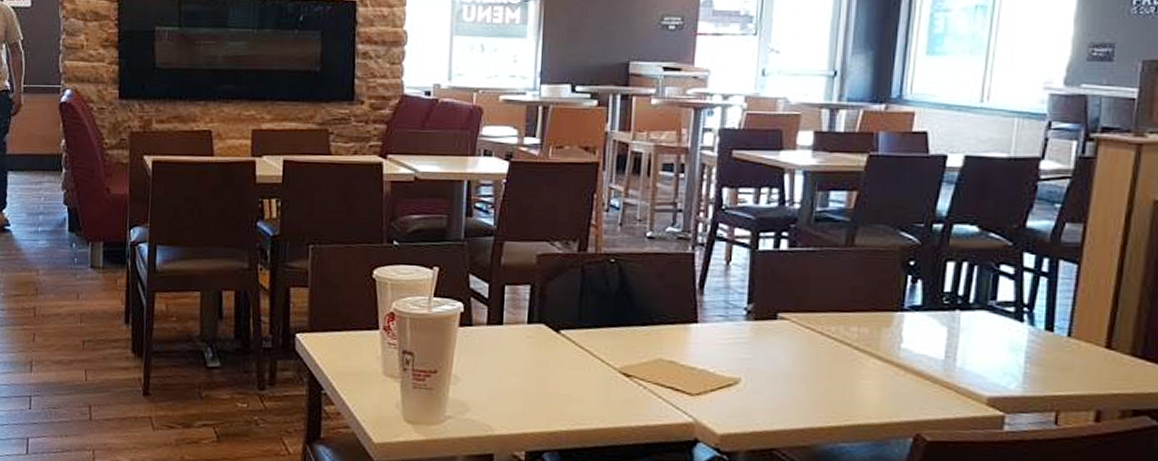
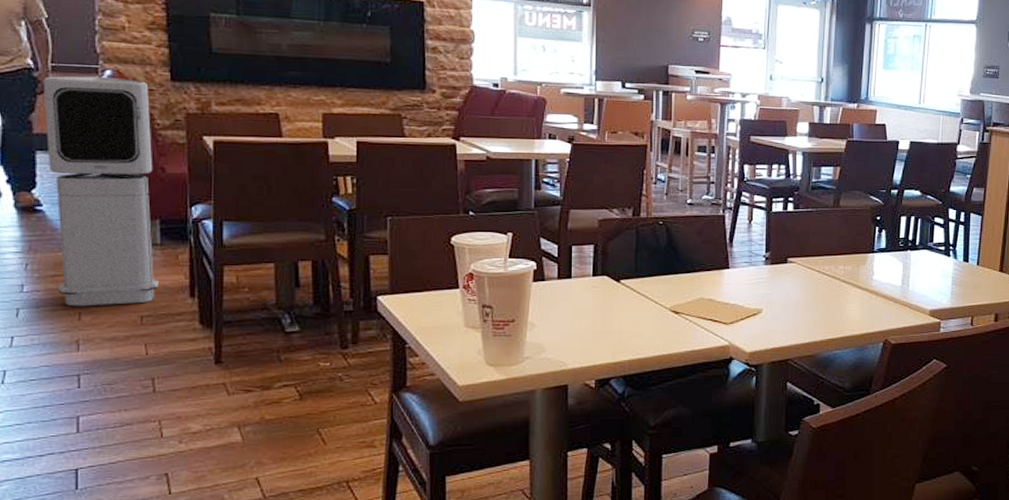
air purifier: none [16,96,100,328] -> present [43,76,158,307]

